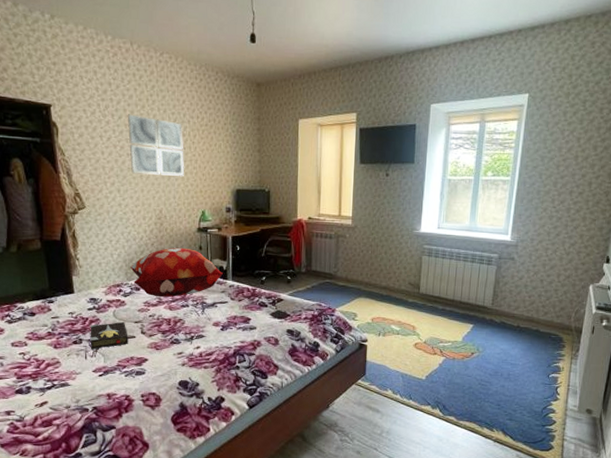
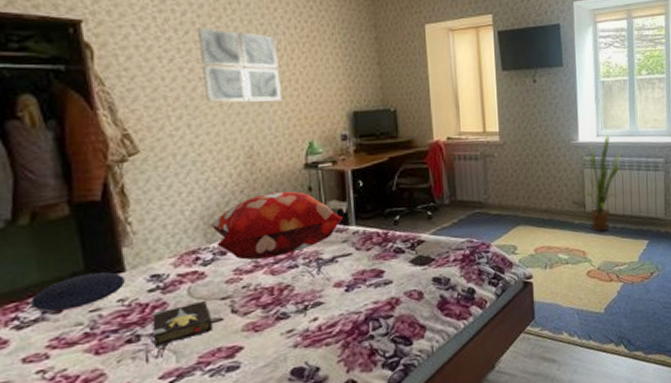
cushion: none [17,291,74,314] -> present [31,272,125,312]
house plant: none [418,228,461,312] -> present [577,134,624,232]

